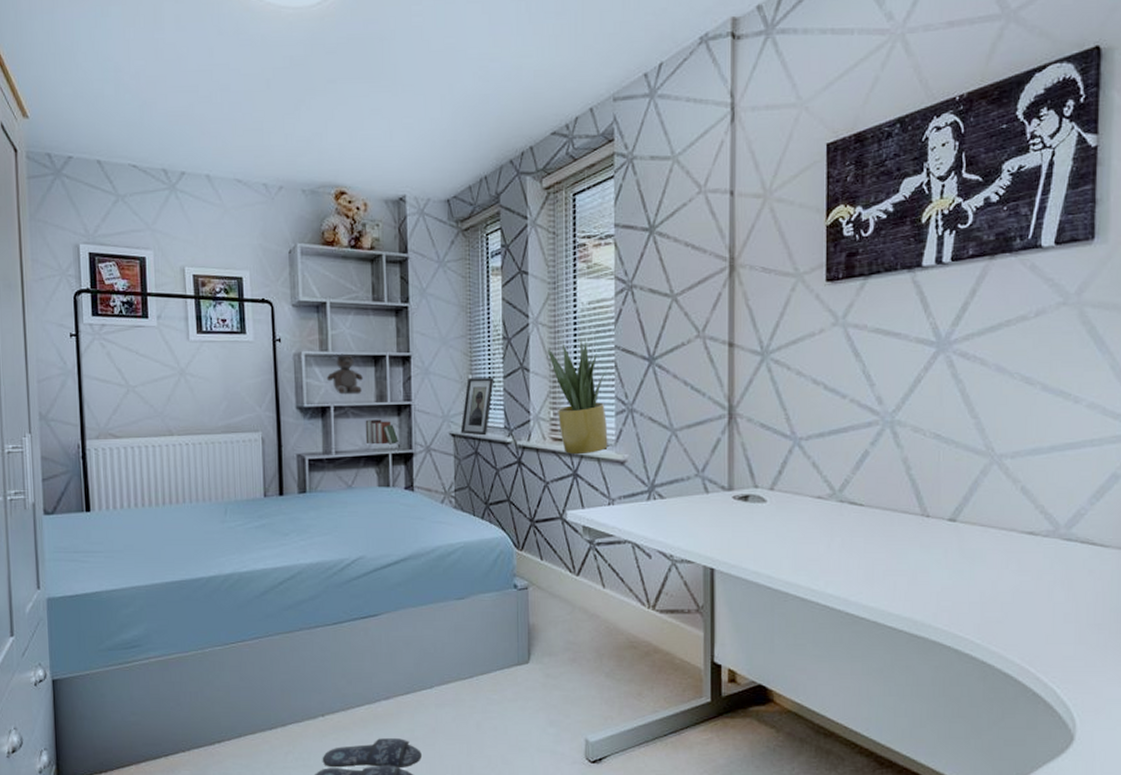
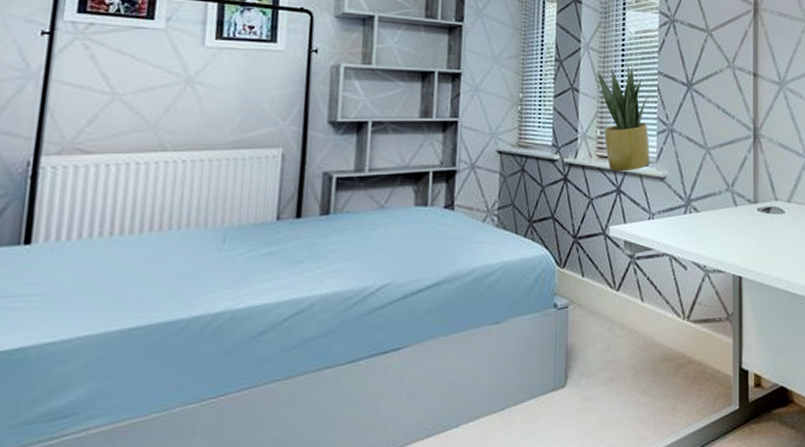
stuffed animal: present [326,353,363,395] -> none [366,67,408,110]
books: present [365,419,398,445] -> none [405,136,441,162]
picture frame: present [460,377,494,436] -> none [508,96,545,153]

